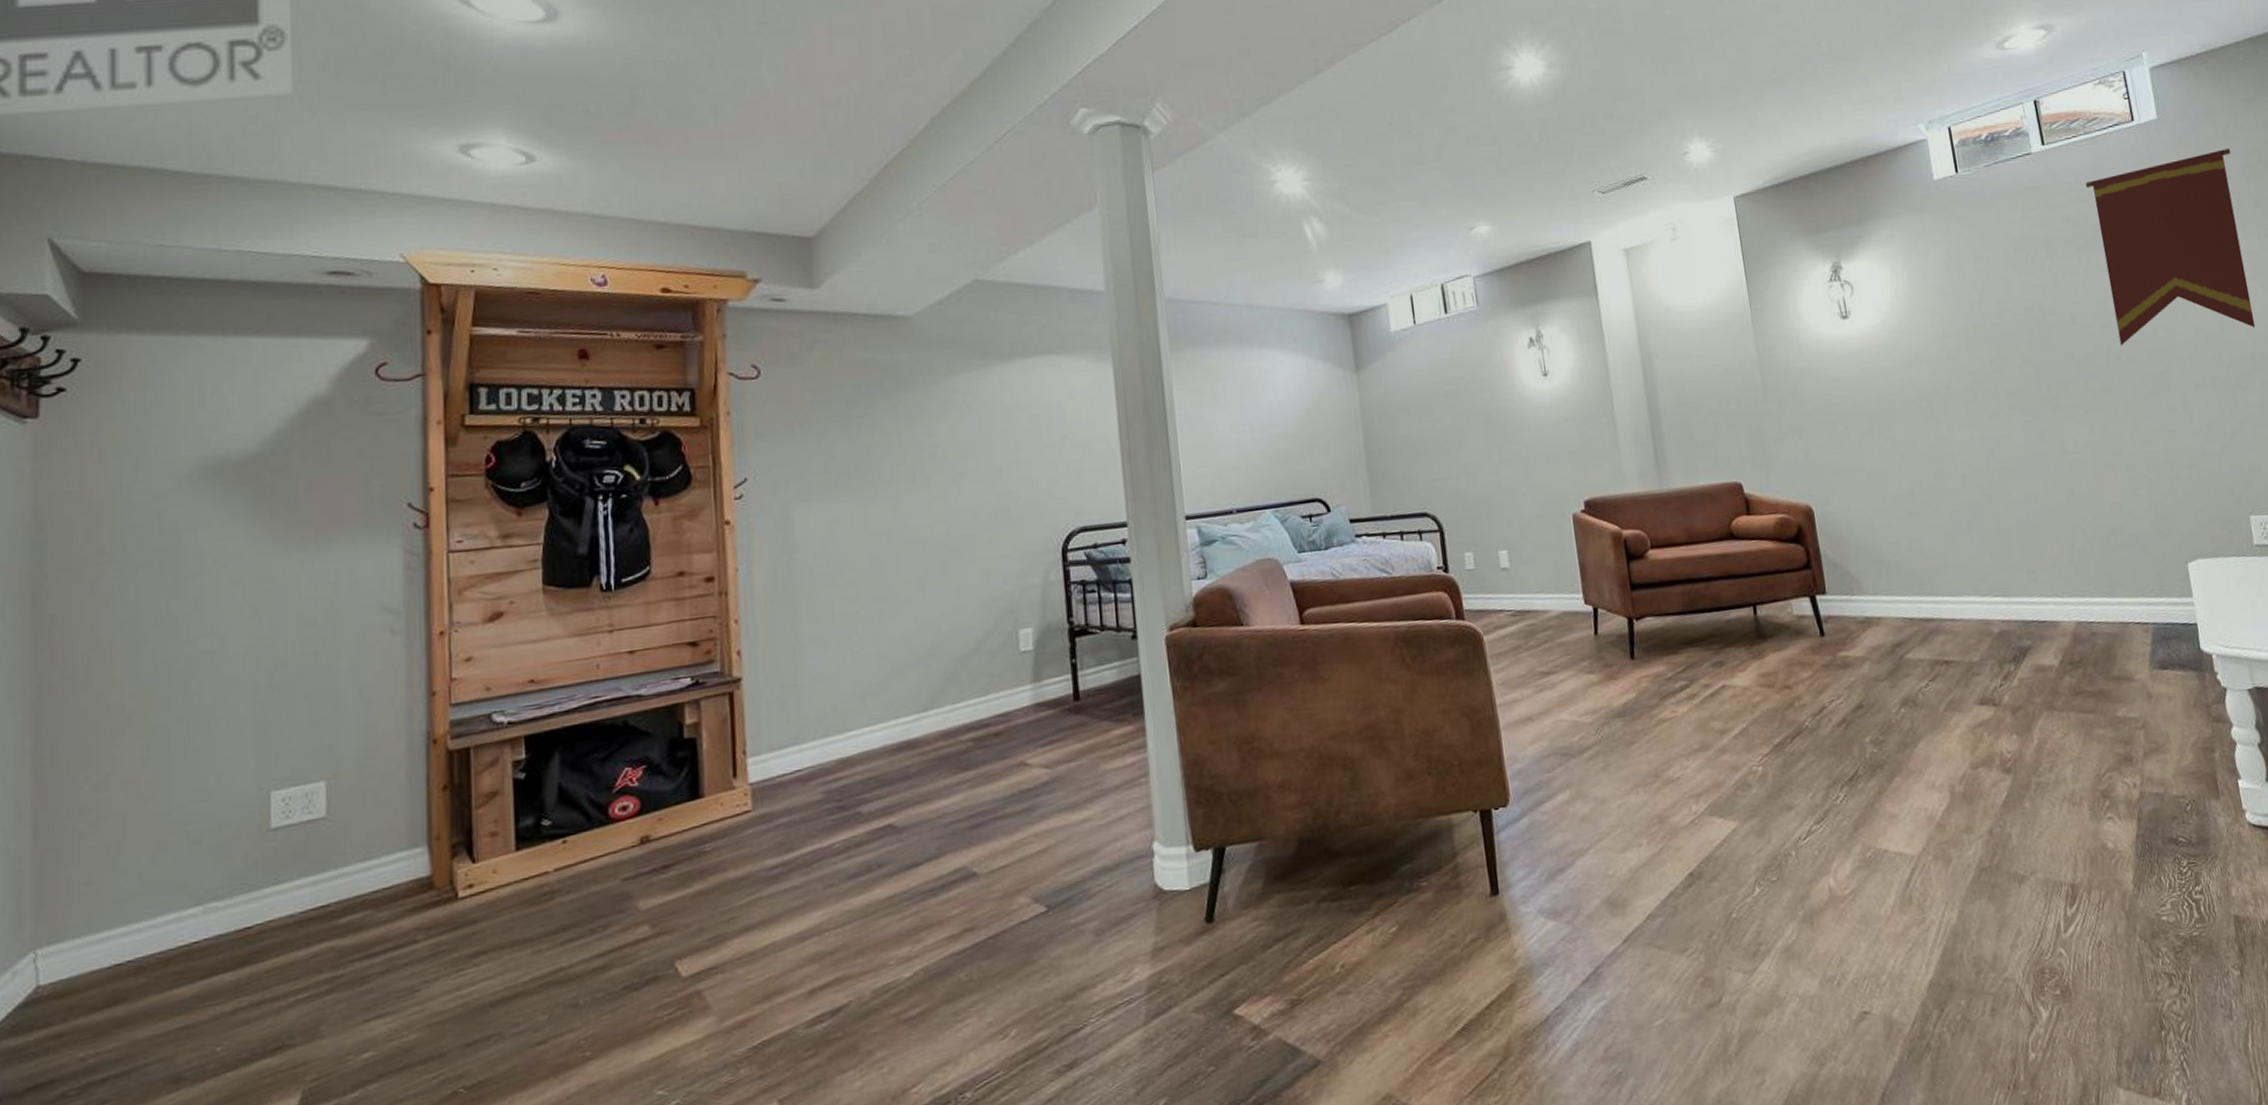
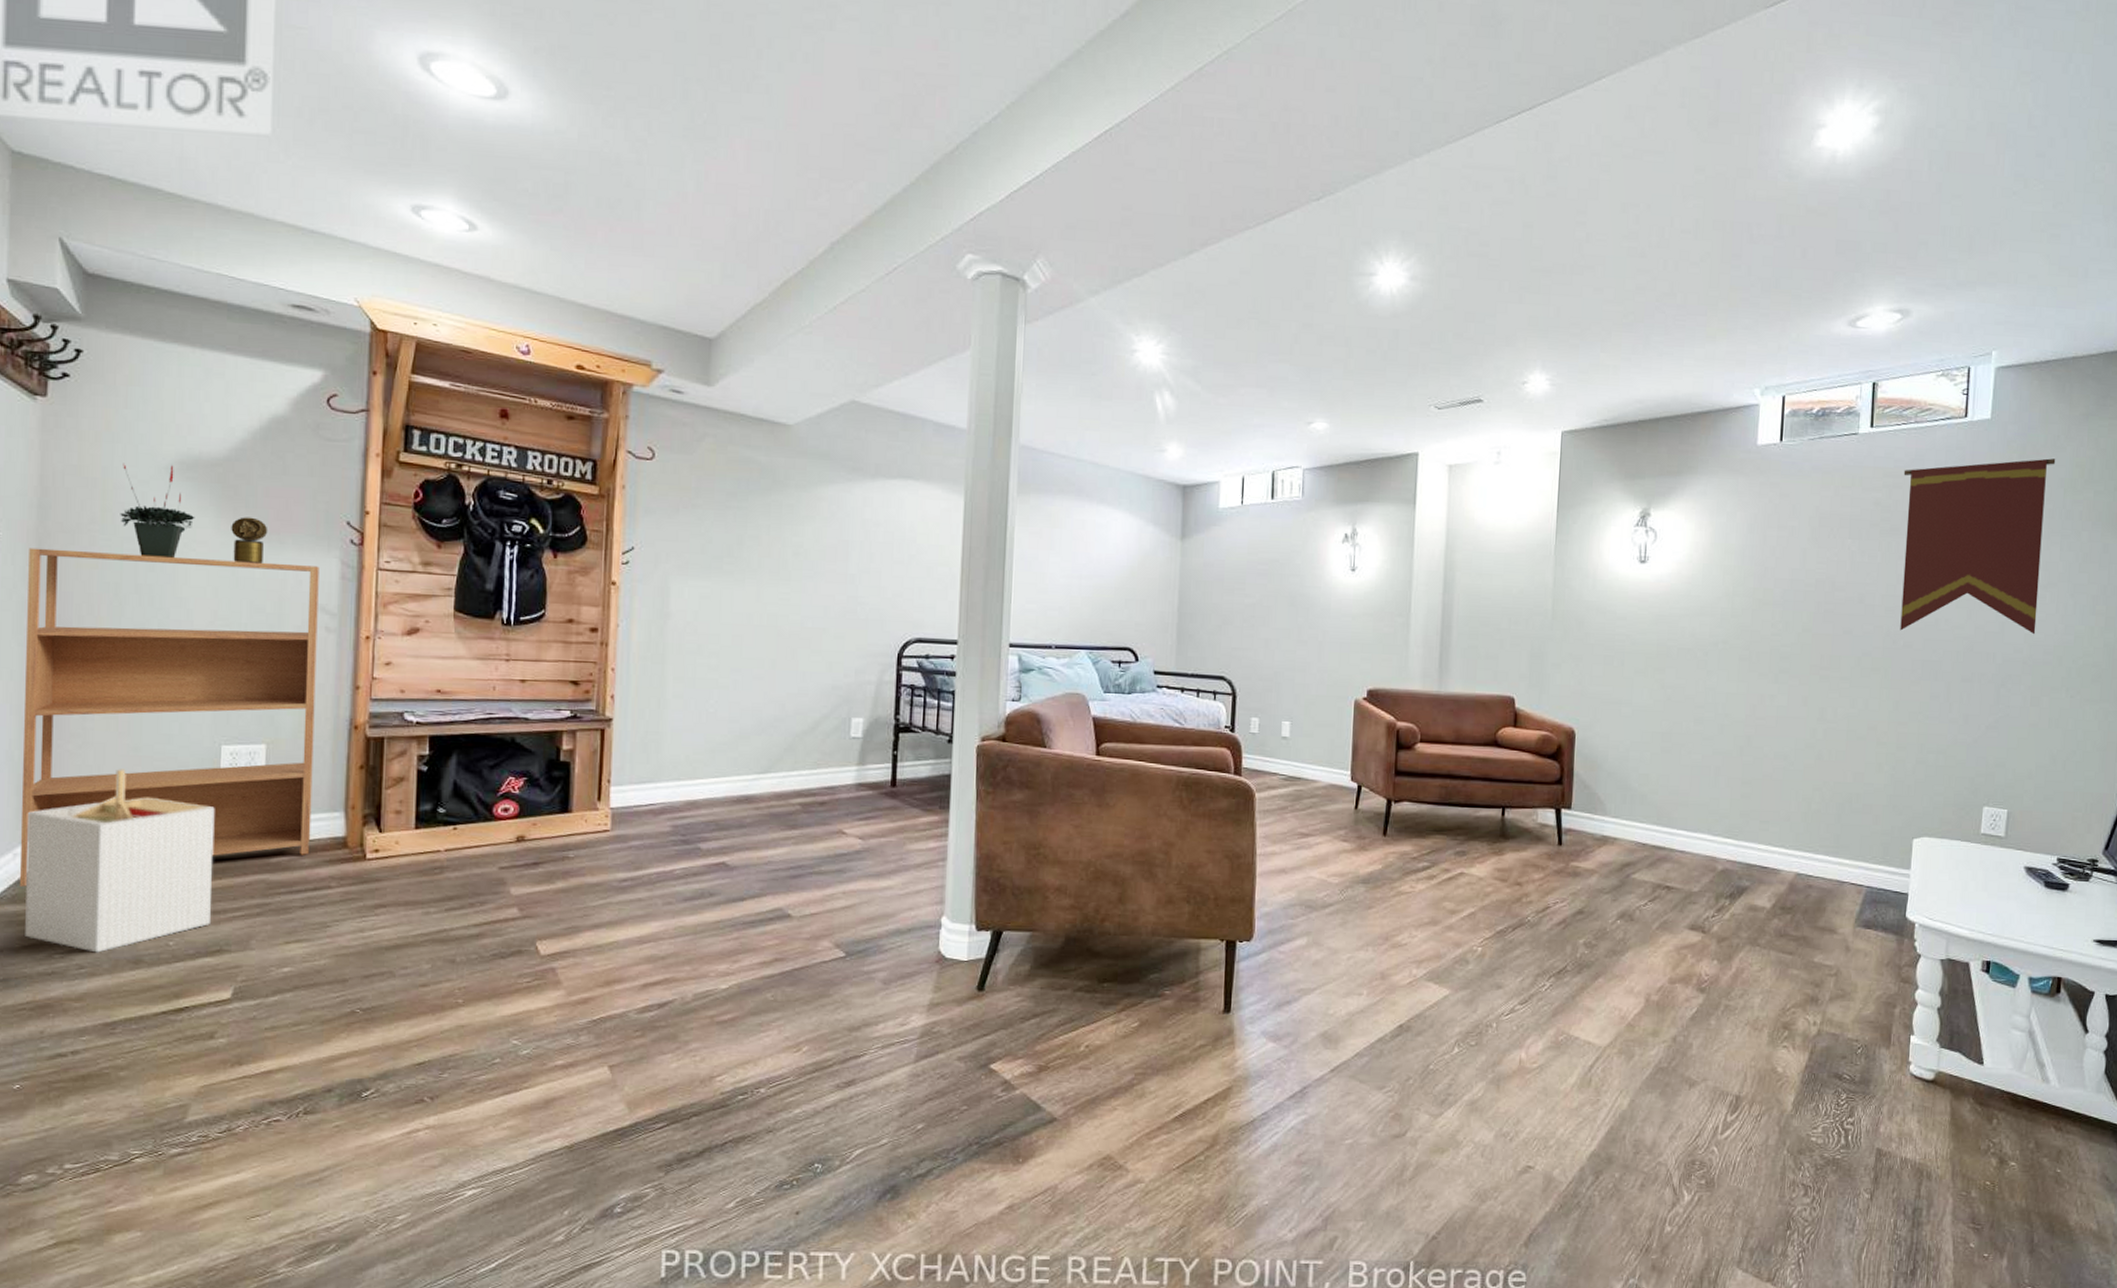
bookshelf: none [20,560,388,1012] -> present [19,548,319,887]
storage bin: none [28,841,268,1080] -> present [24,769,215,953]
potted plant: none [133,472,225,583] -> present [120,463,195,558]
trophy: none [269,516,314,572] -> present [231,517,268,564]

